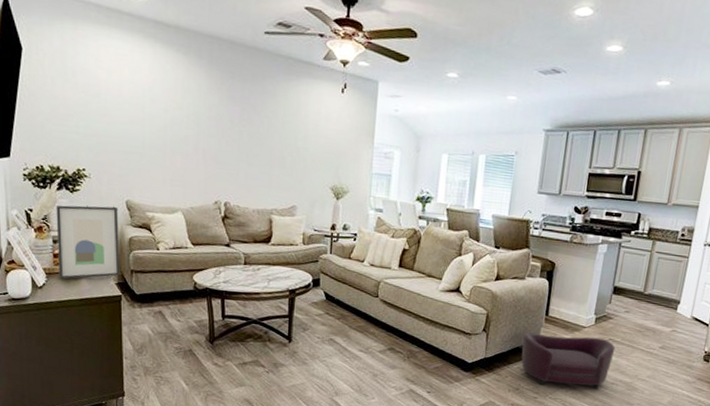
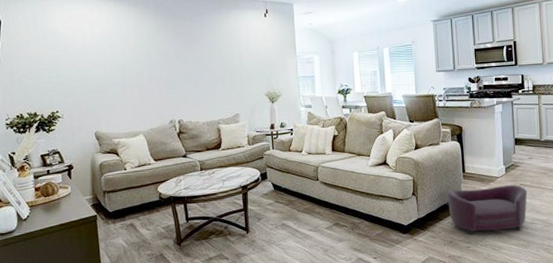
picture frame: present [56,205,120,280] -> none [35,138,94,209]

